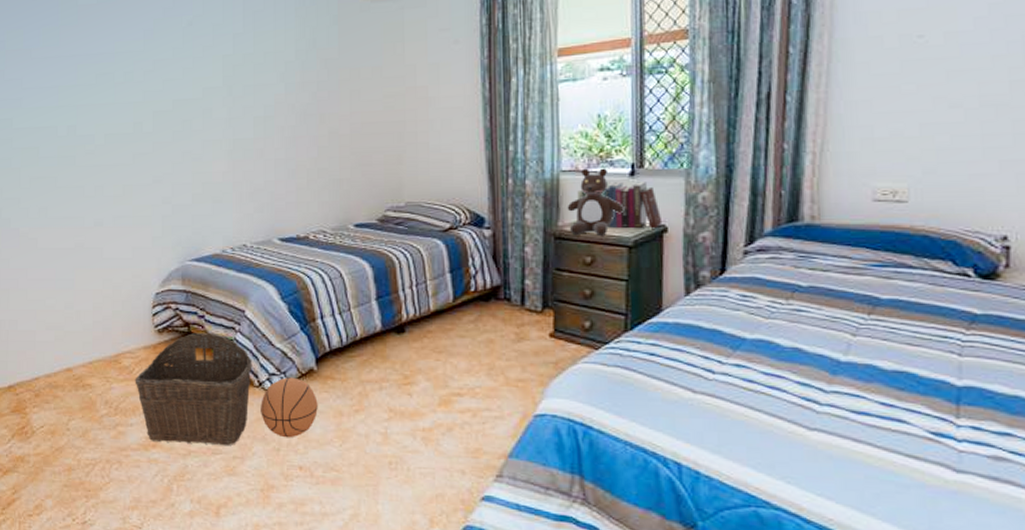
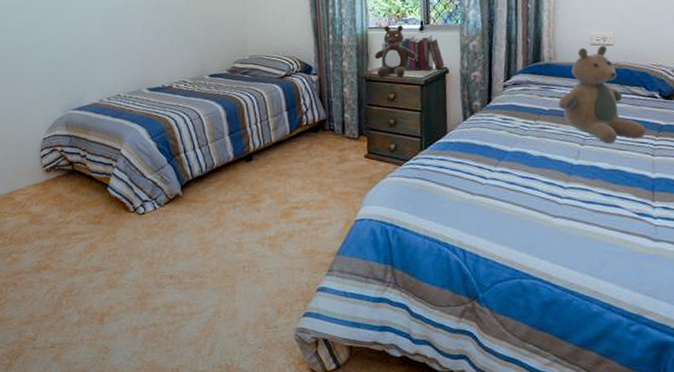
wicker basket: present [135,333,252,446] -> none [26,170,128,264]
basketball: present [261,377,318,438] -> none [136,202,184,253]
teddy bear: none [822,201,952,336] -> present [558,45,647,144]

